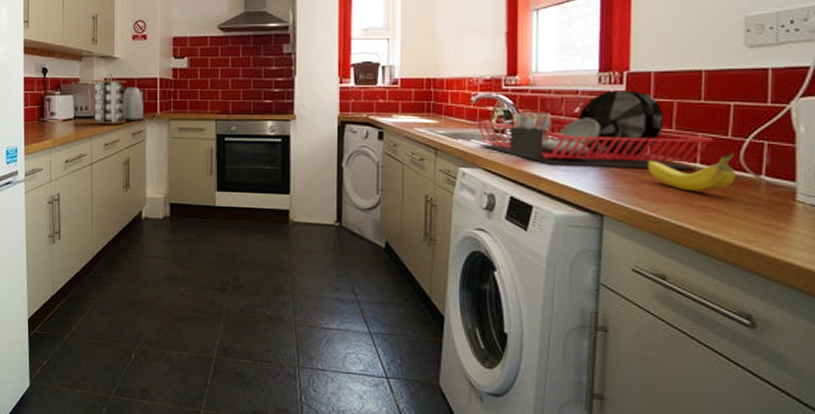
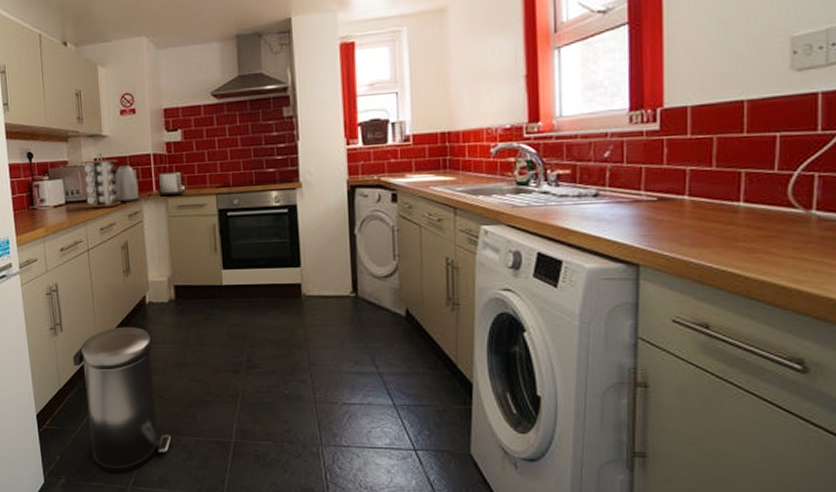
pedal bin: none [67,239,156,383] -> present [72,326,172,474]
toaster: none [161,97,188,119] -> present [157,172,186,197]
dish rack: present [476,90,715,171] -> none [497,128,760,216]
fruit: present [648,153,737,192] -> none [686,189,785,233]

